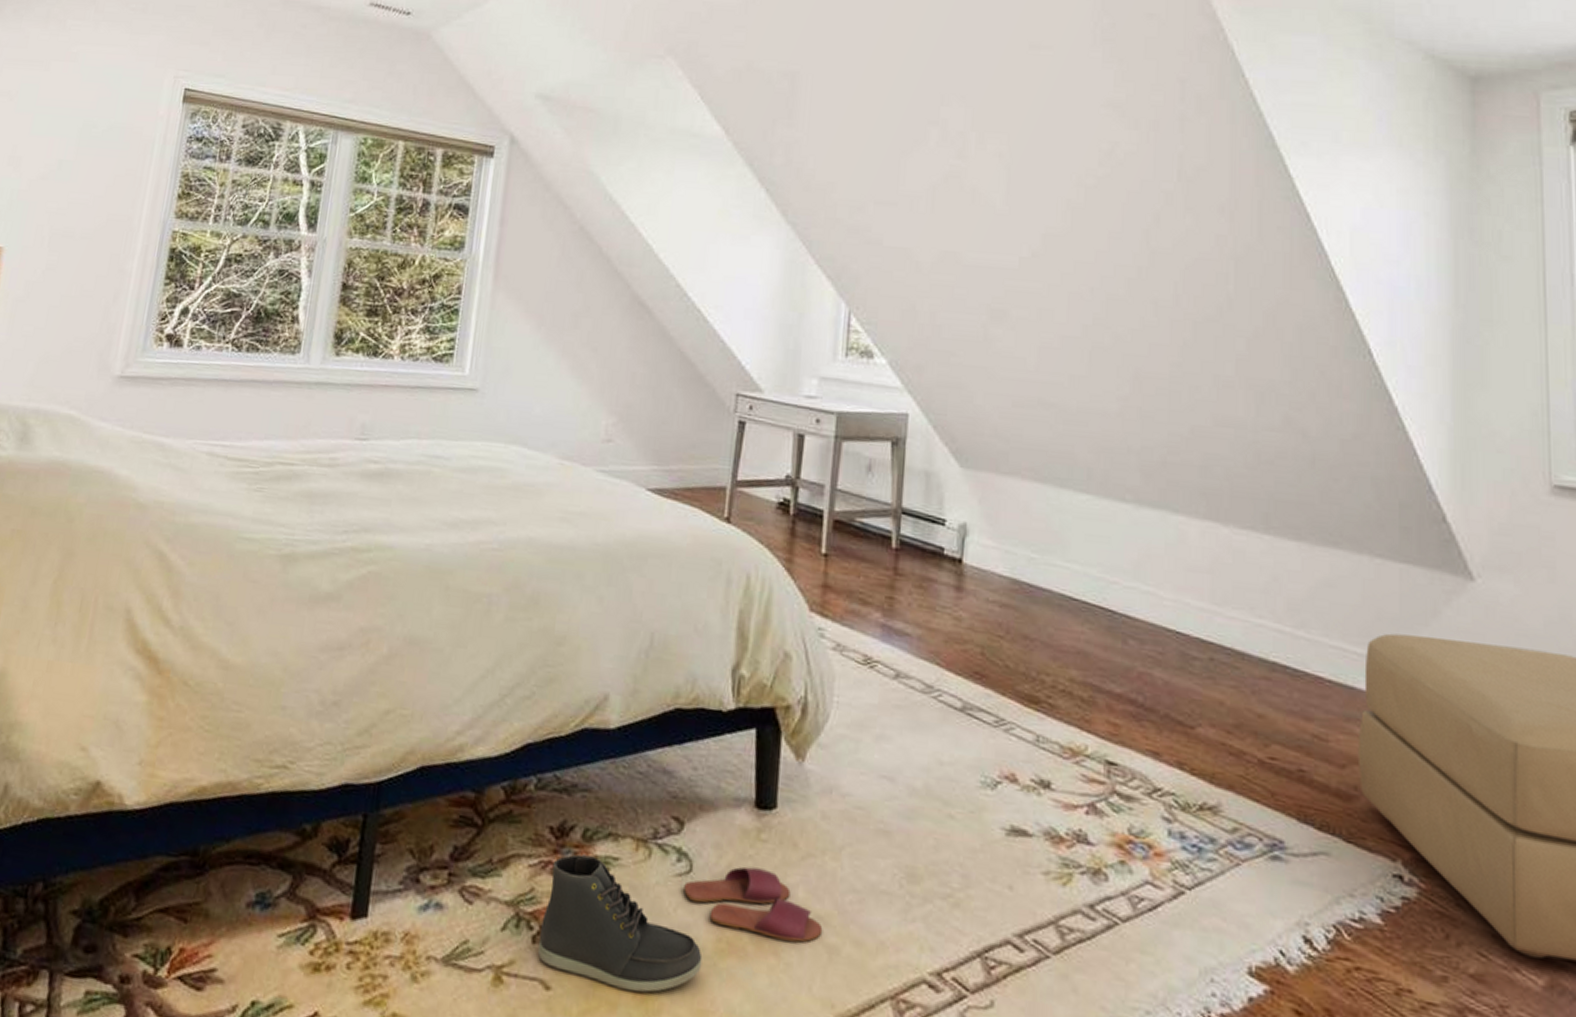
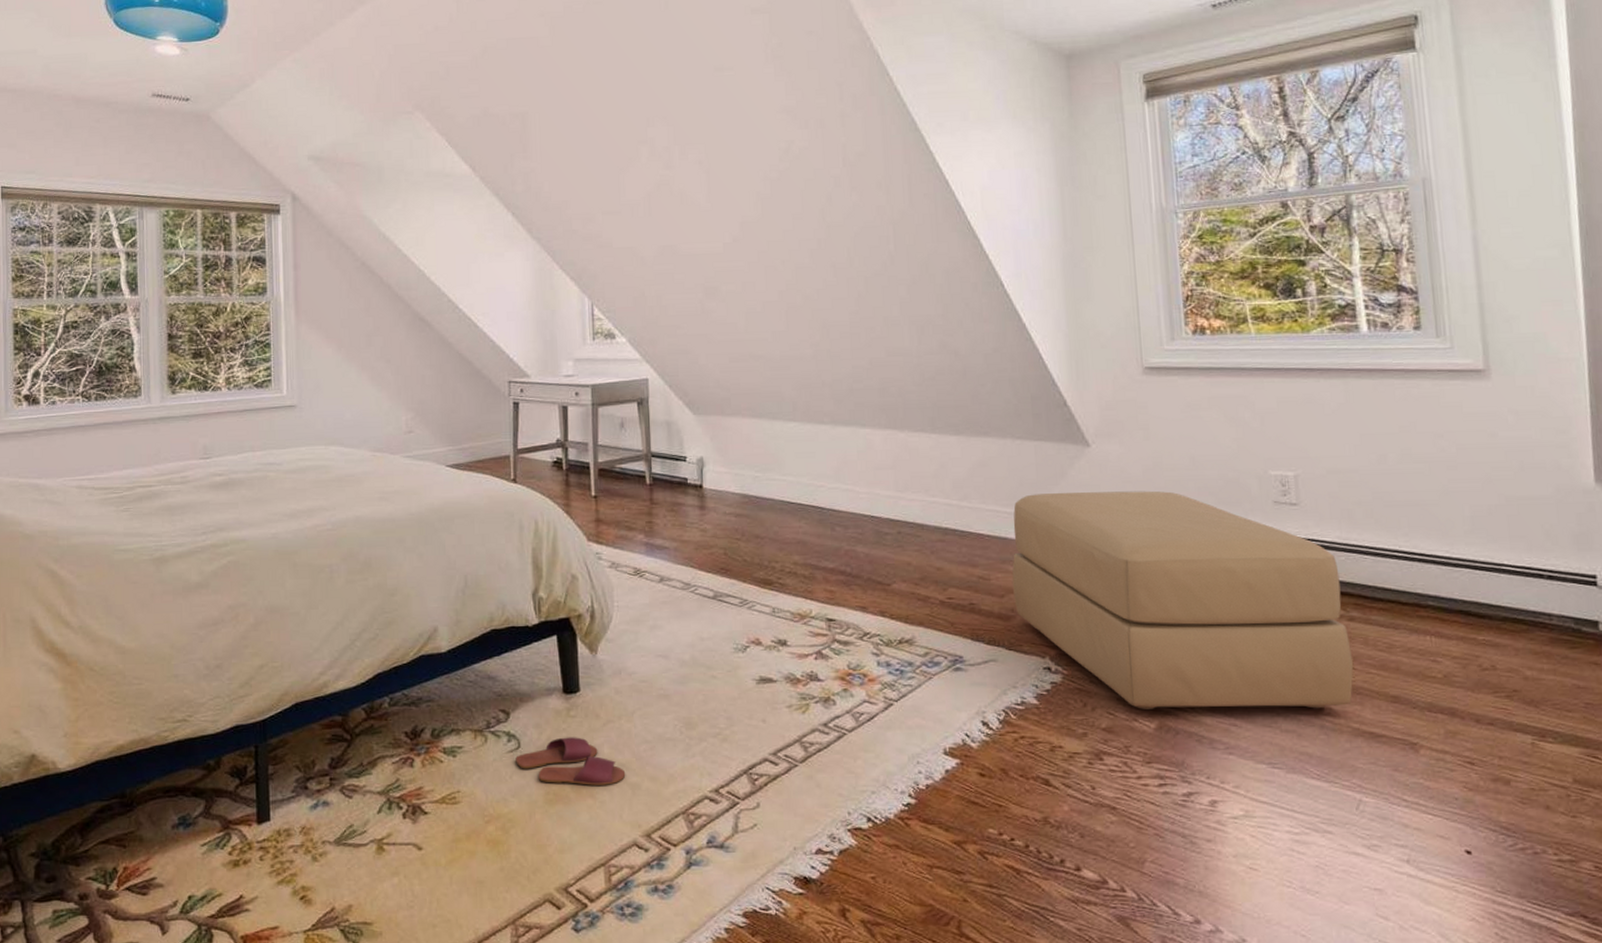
sneaker: present [537,853,703,993] -> none [408,747,537,841]

